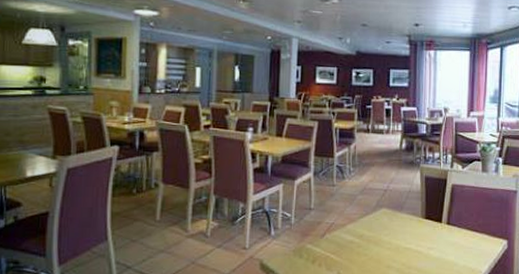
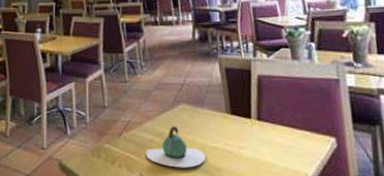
teapot: none [345,228,399,267] -> present [146,126,206,168]

